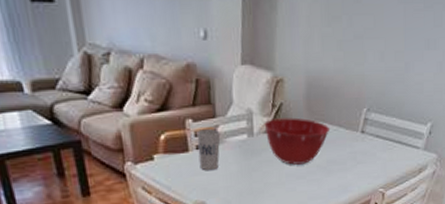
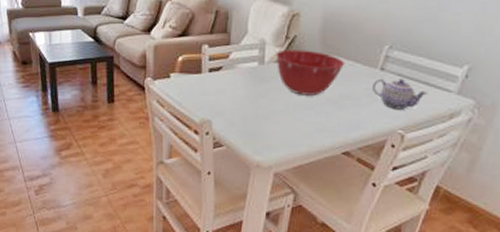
cup: present [196,128,221,171] -> none [210,53,233,93]
teapot: none [355,139,401,170] -> present [372,78,427,110]

